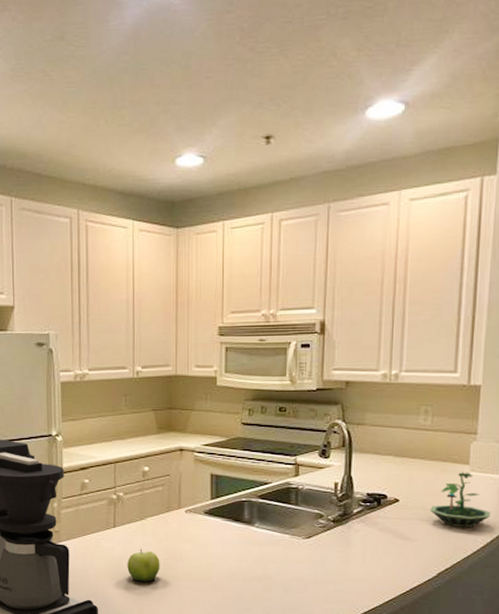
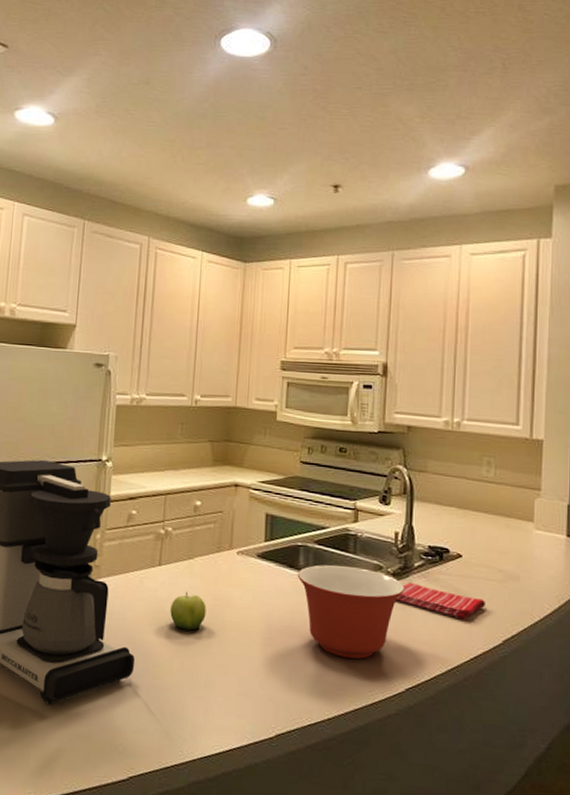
mixing bowl: none [243,516,345,597] -> present [297,564,405,659]
dish towel: none [335,527,421,558] -> present [395,582,485,620]
terrarium: present [430,472,491,529] -> none [495,529,558,592]

